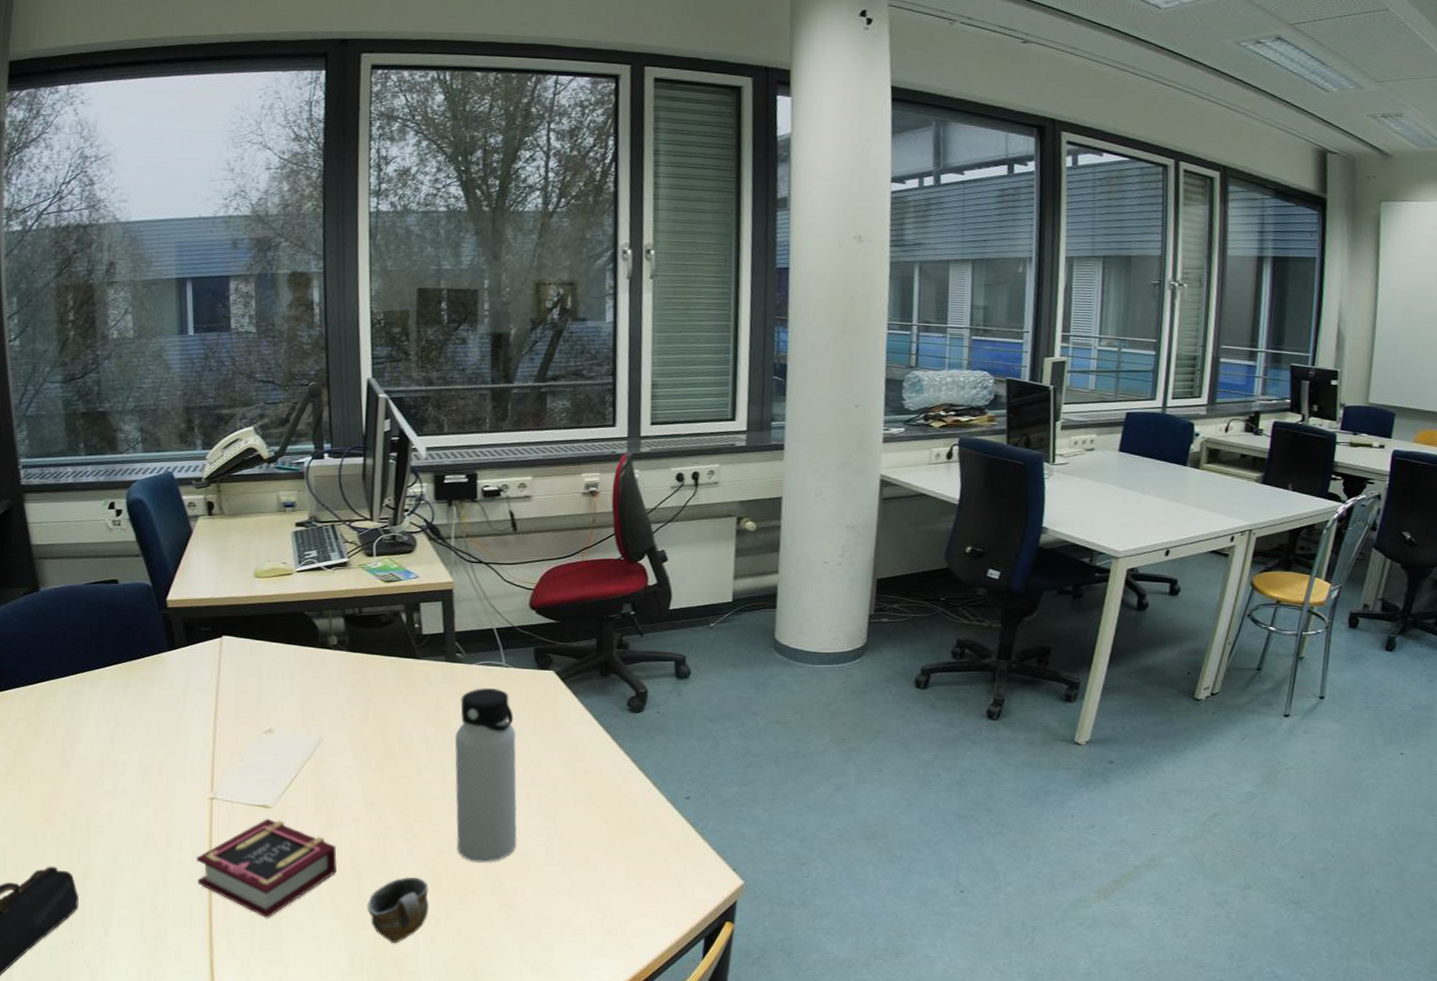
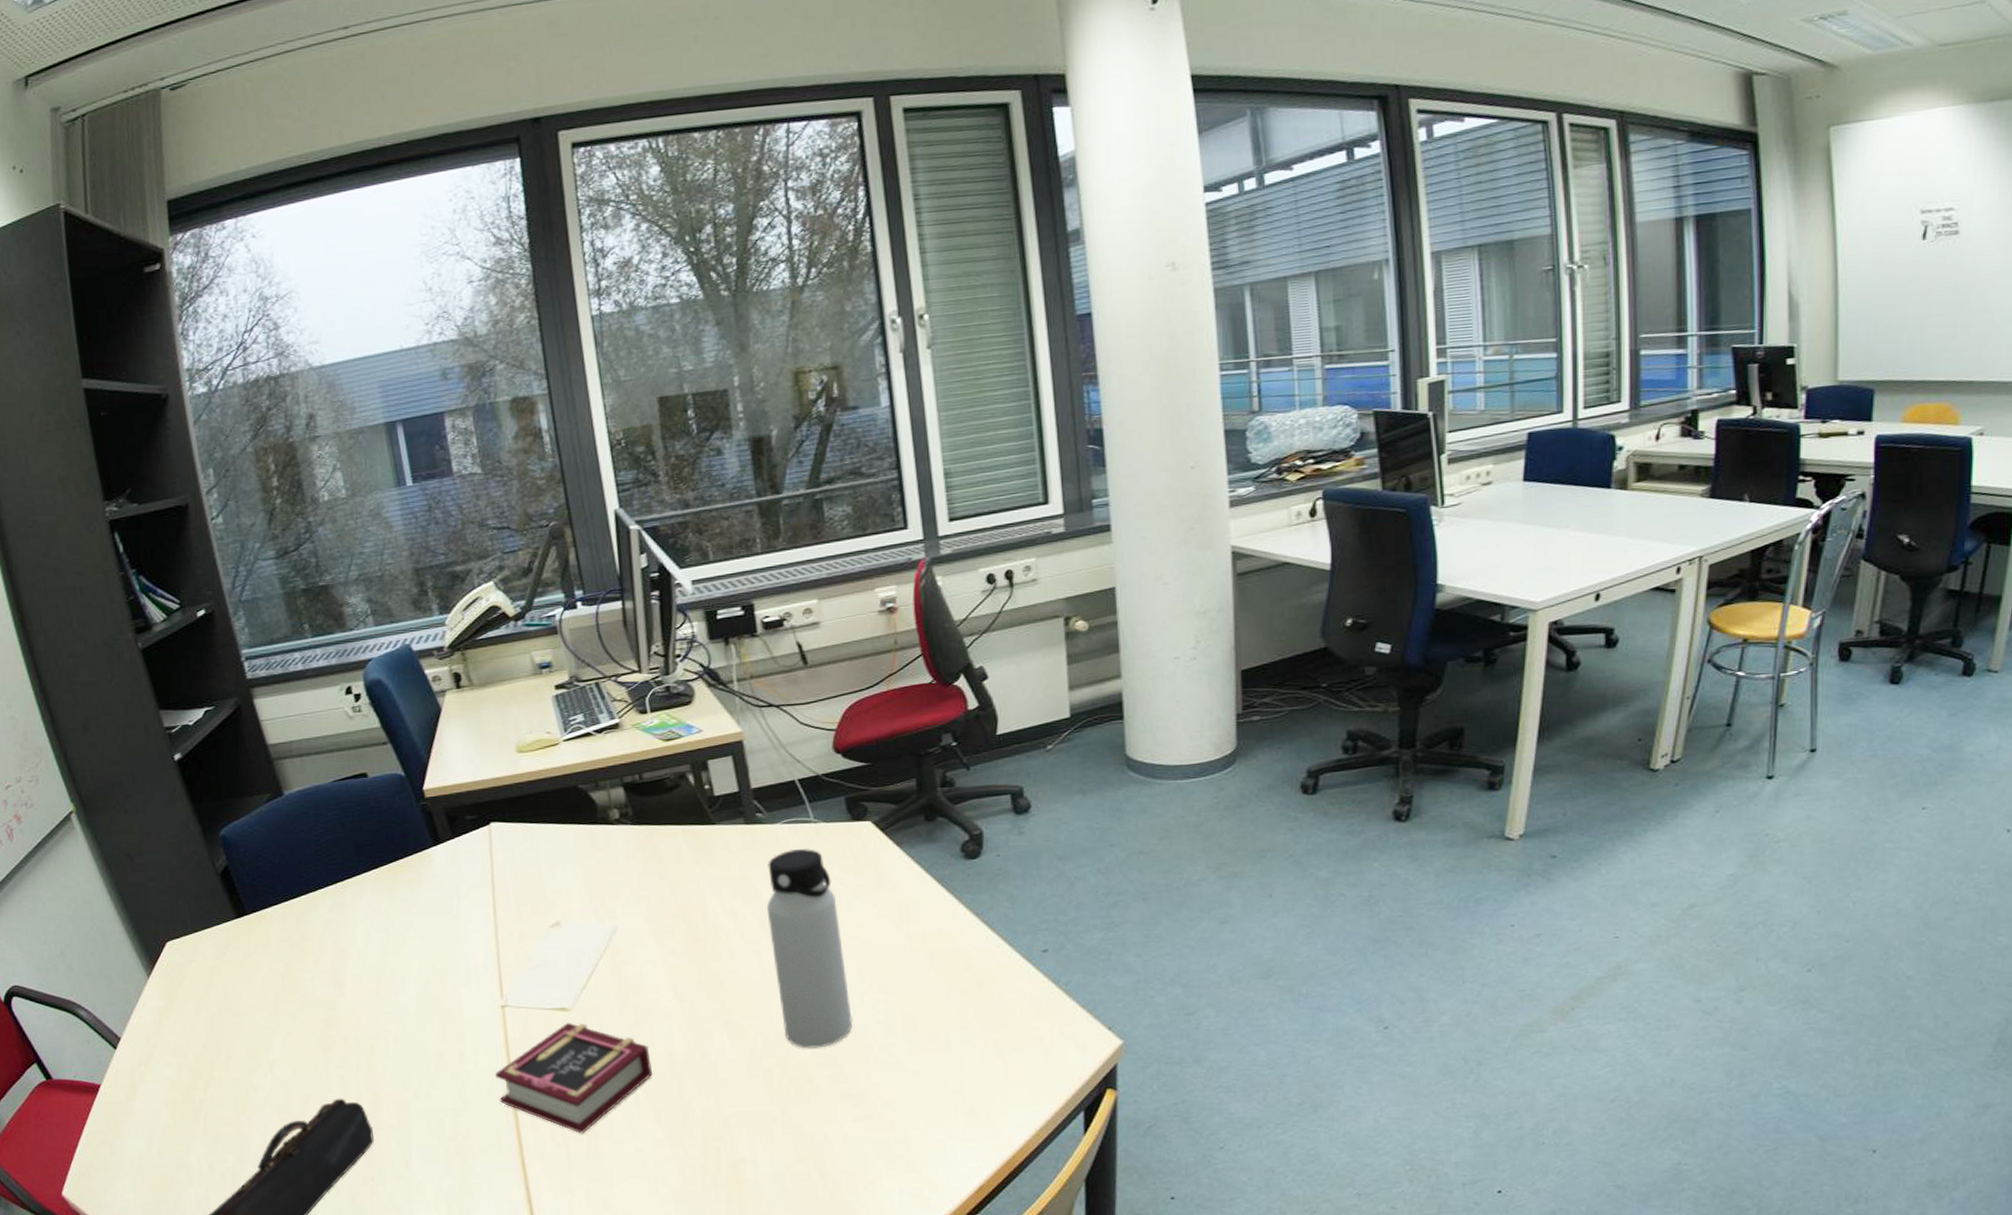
cup: present [367,876,429,944] -> none [691,1072,762,1150]

